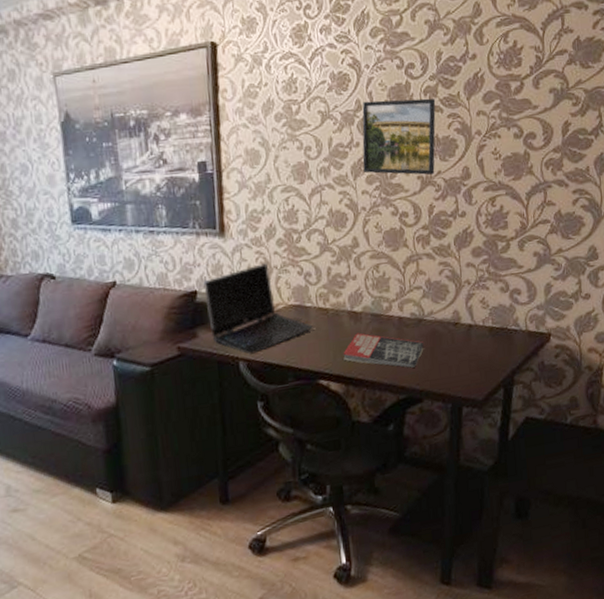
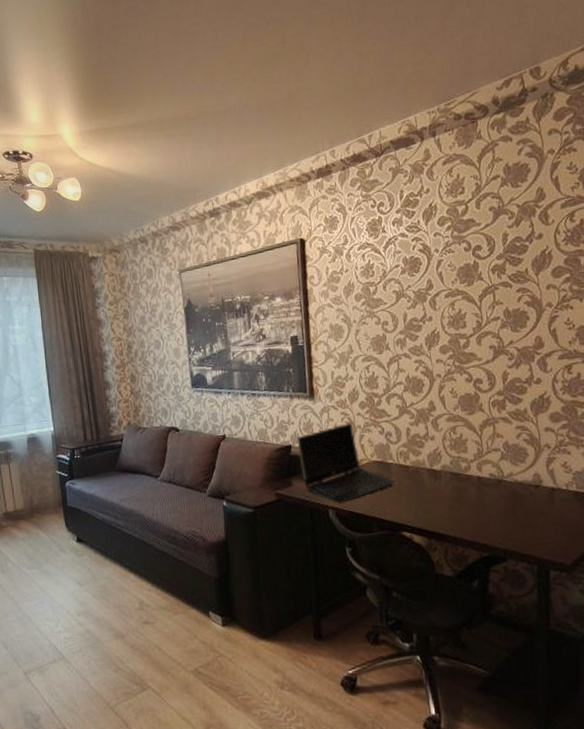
book: present [343,333,424,368] -> none [424,490,505,527]
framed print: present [362,98,436,176] -> none [433,275,507,345]

